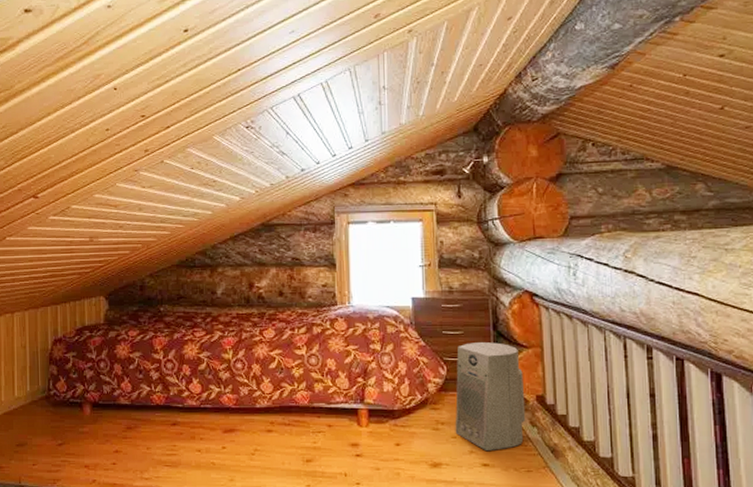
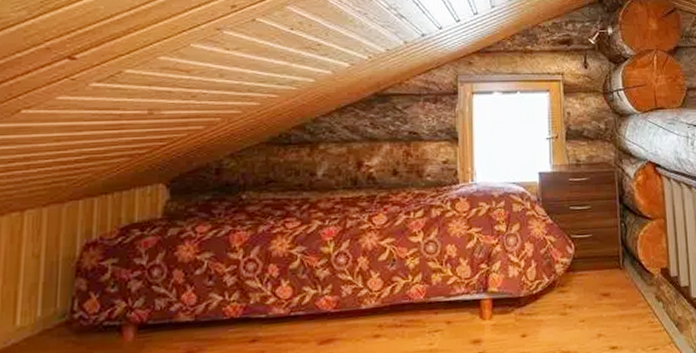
air purifier: present [455,342,526,452] -> none [583,215,652,333]

